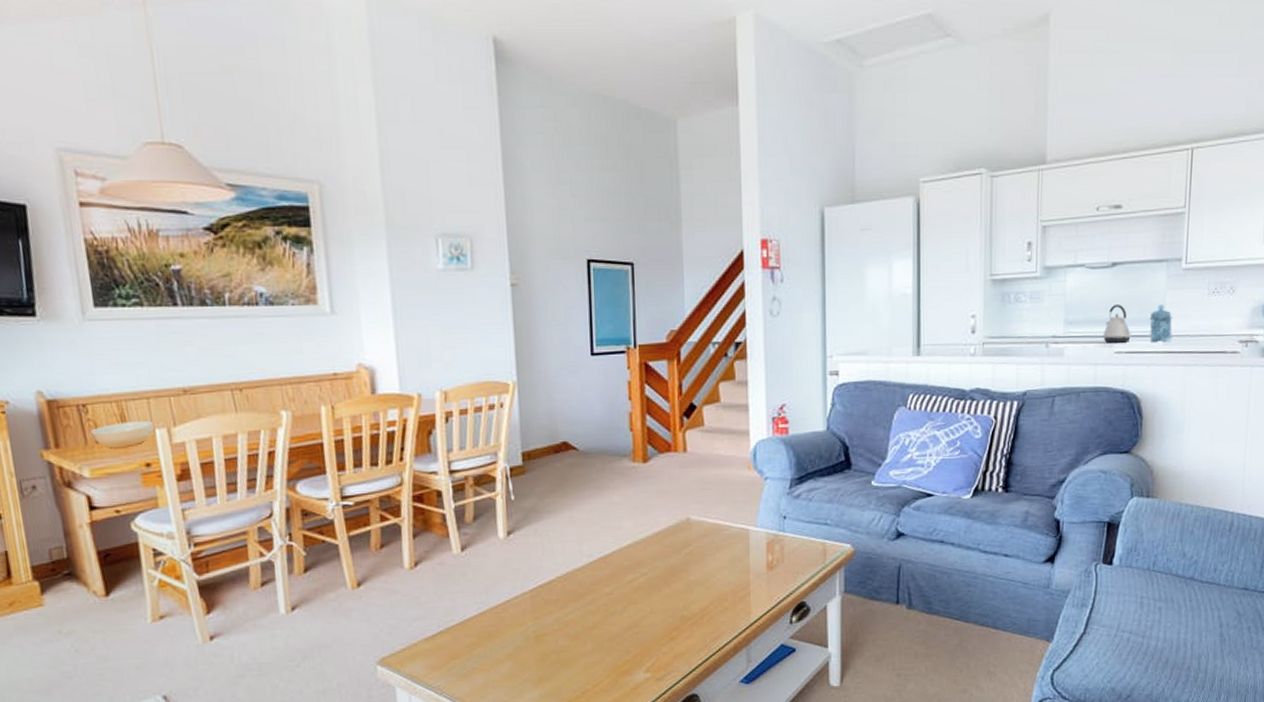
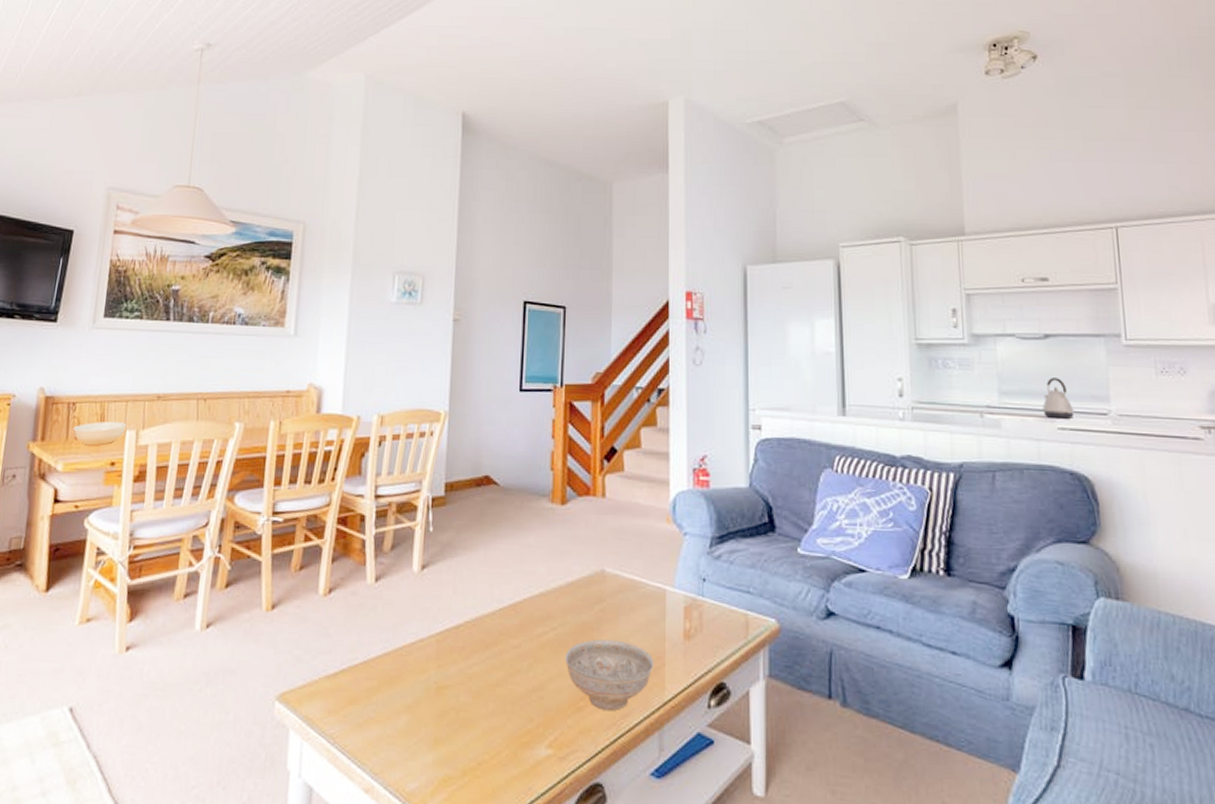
decorative bowl: none [656,577,741,637] -> present [564,639,655,711]
canister: present [1149,305,1173,343] -> none [1092,381,1122,422]

